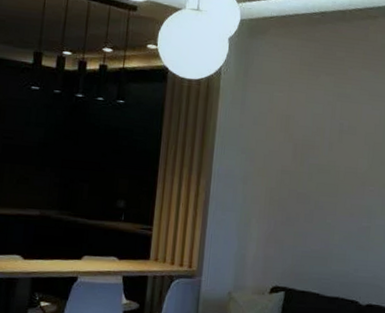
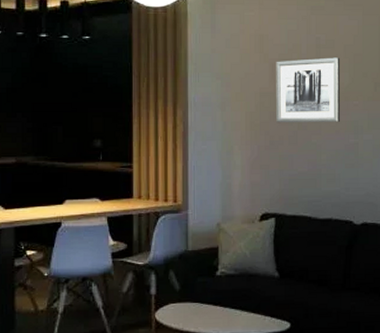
wall art: none [294,141,361,205] -> present [276,57,341,123]

